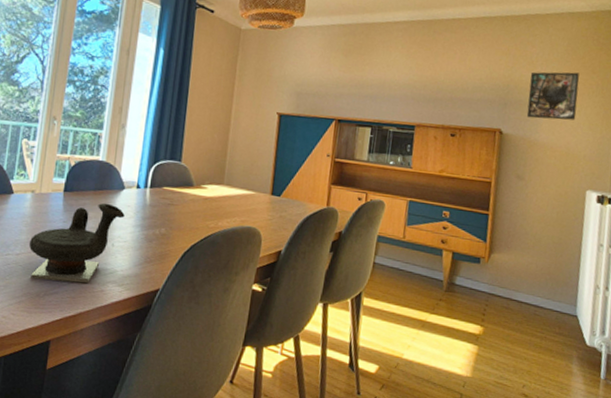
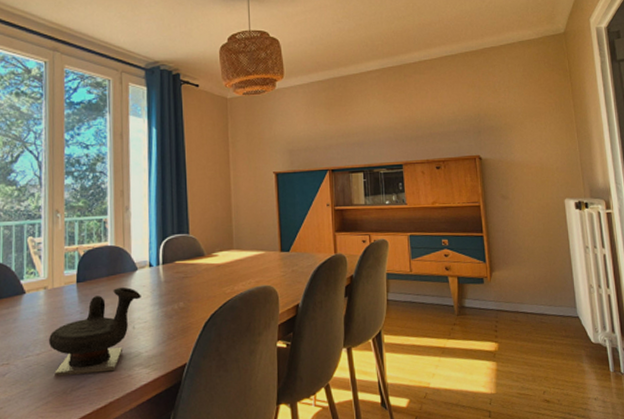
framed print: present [526,71,580,120] -> none [496,94,543,141]

